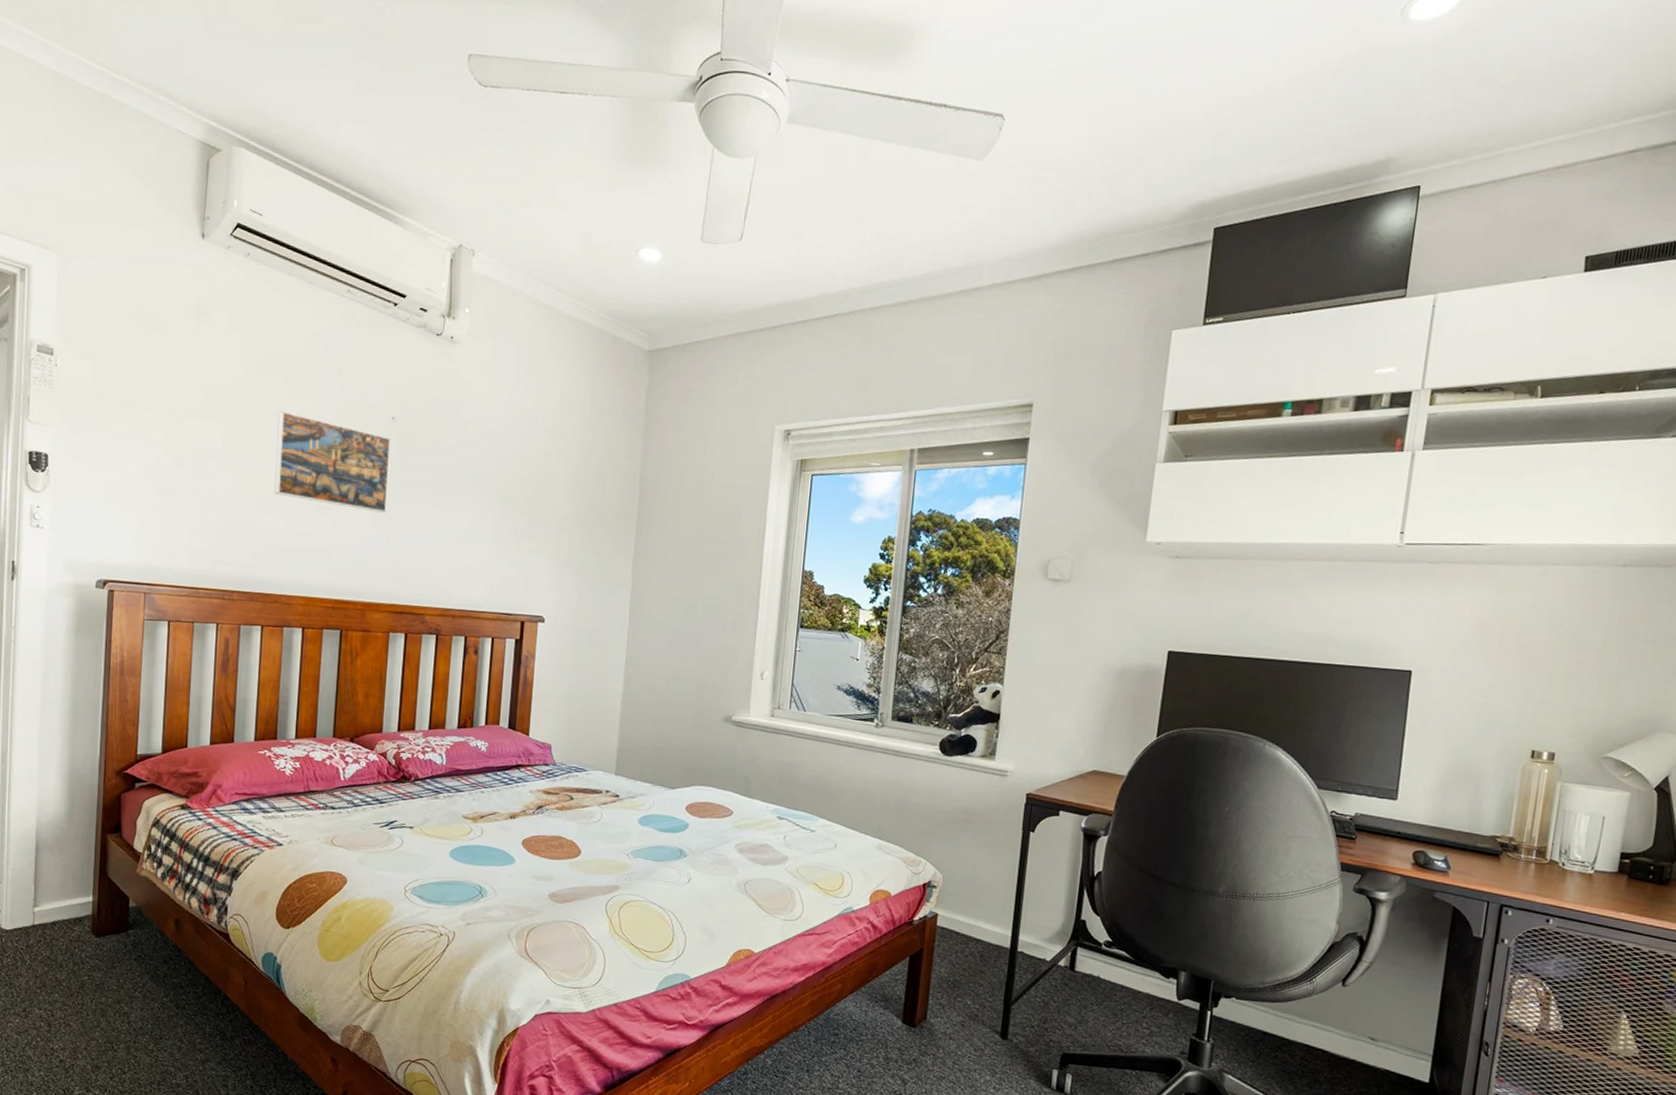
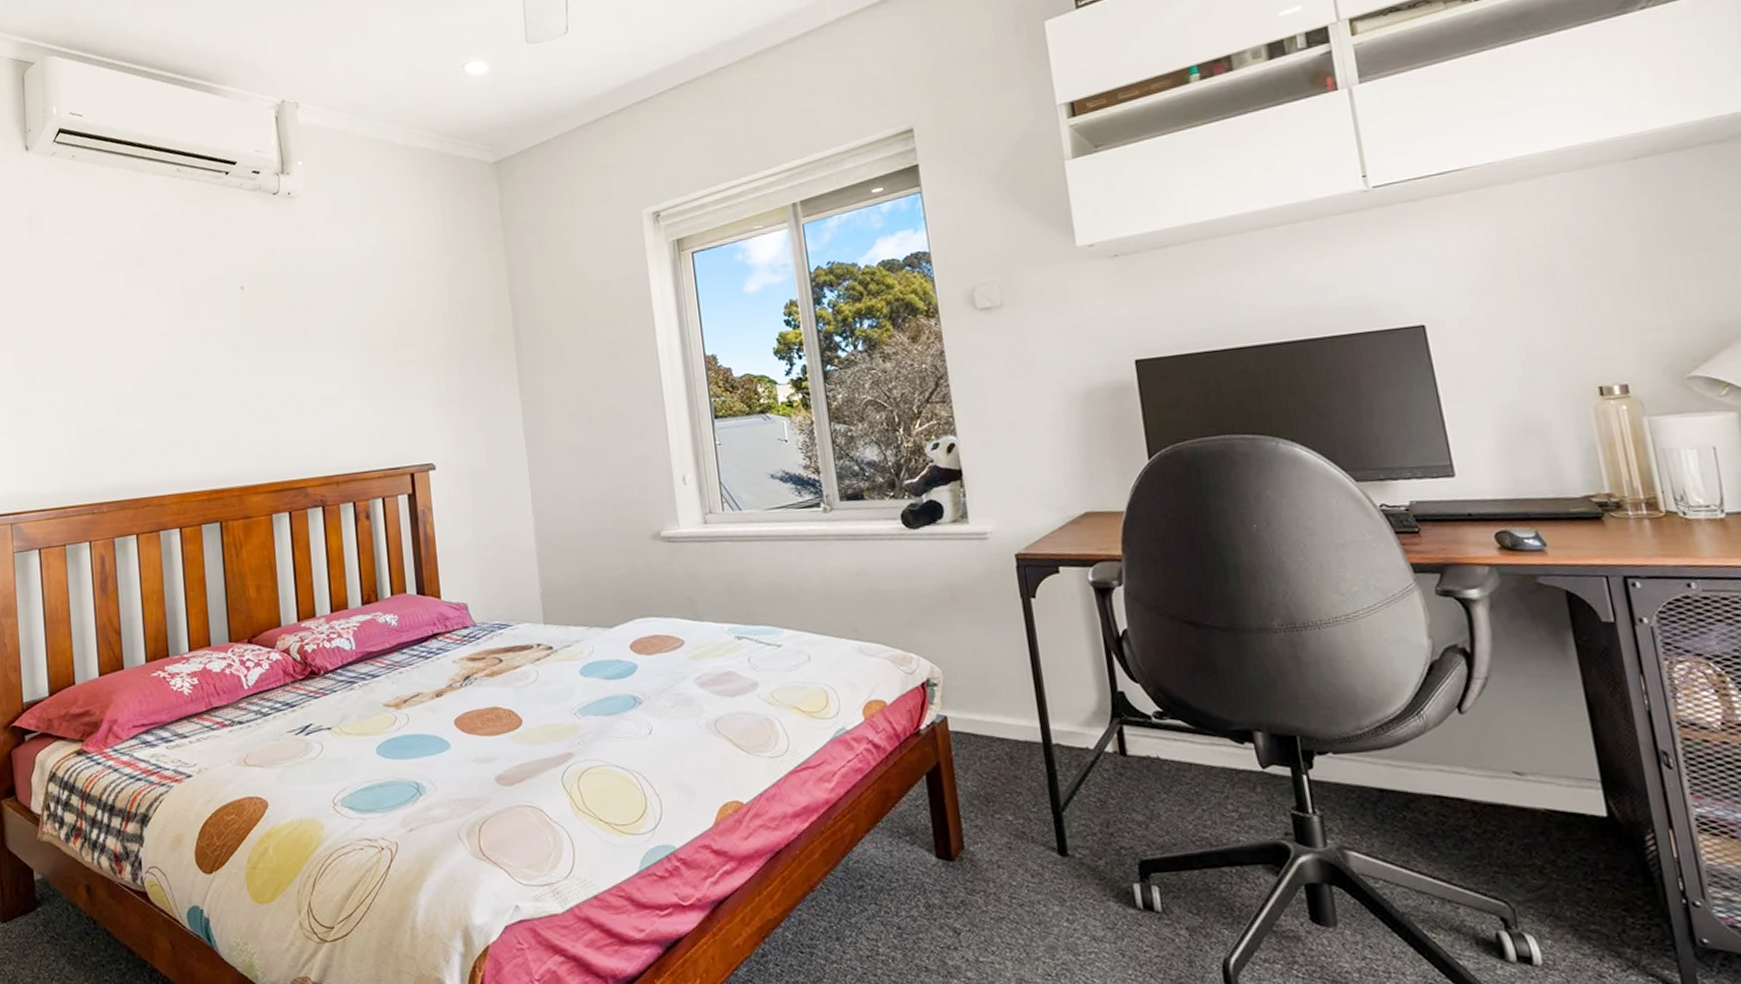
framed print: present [274,411,391,513] -> none [124,304,250,392]

